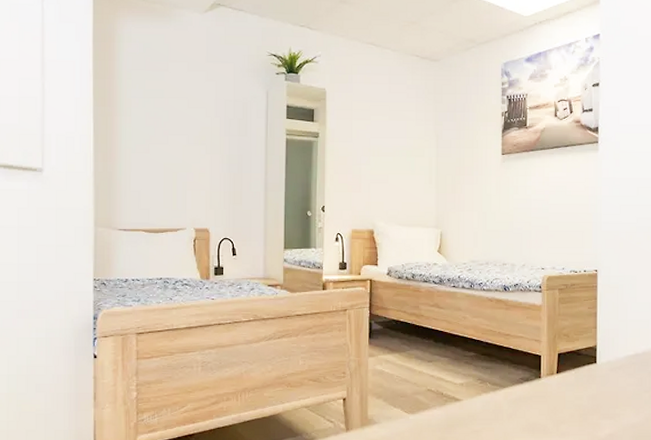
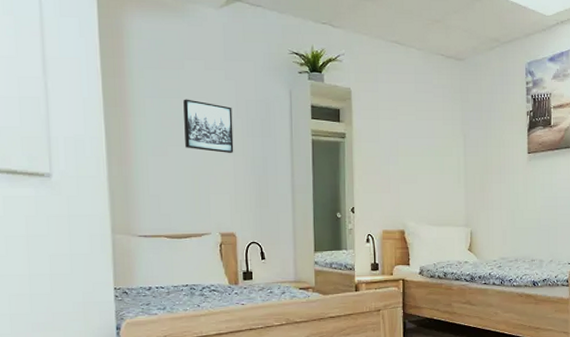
wall art: none [166,99,212,151] -> present [183,99,234,153]

